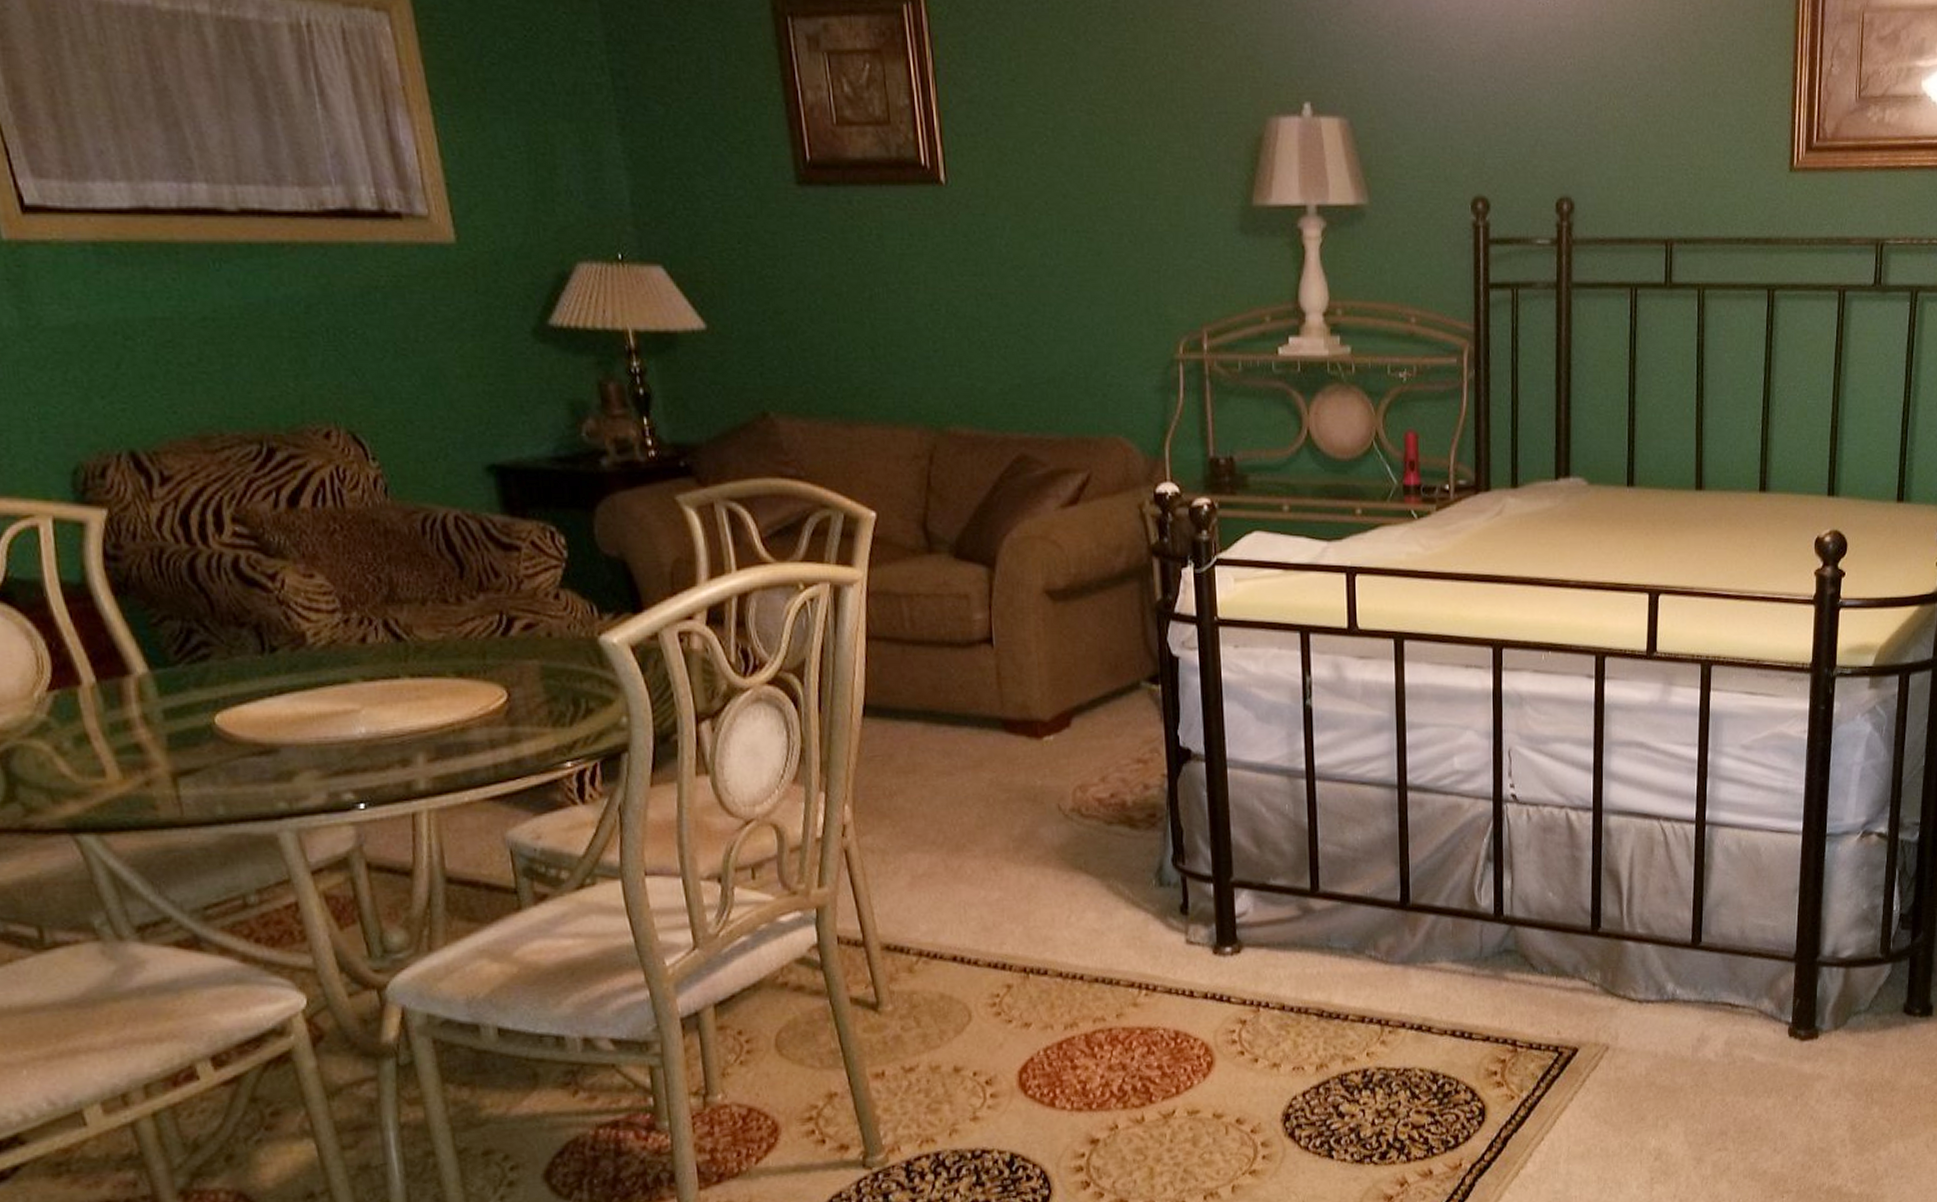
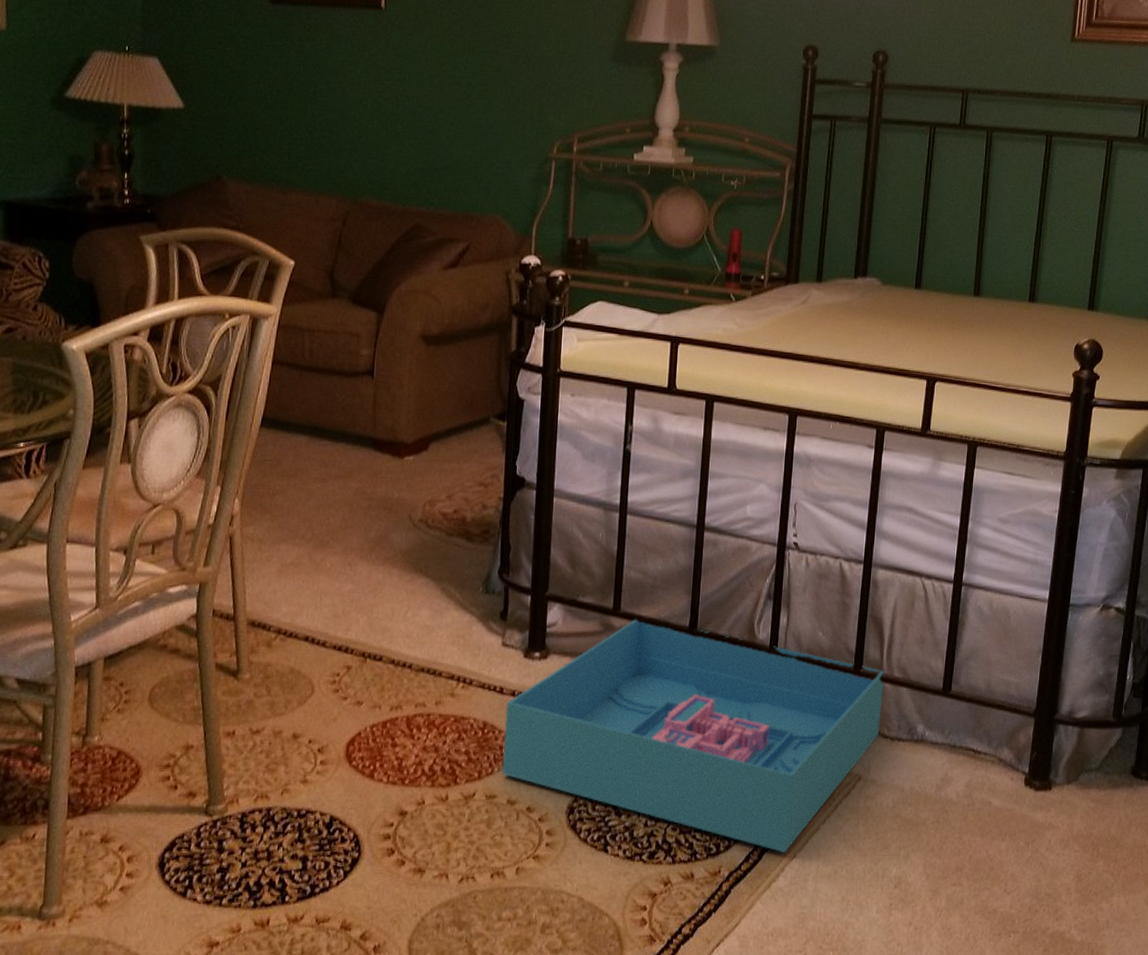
storage bin: none [1198,898,1626,1137] -> present [502,619,885,852]

